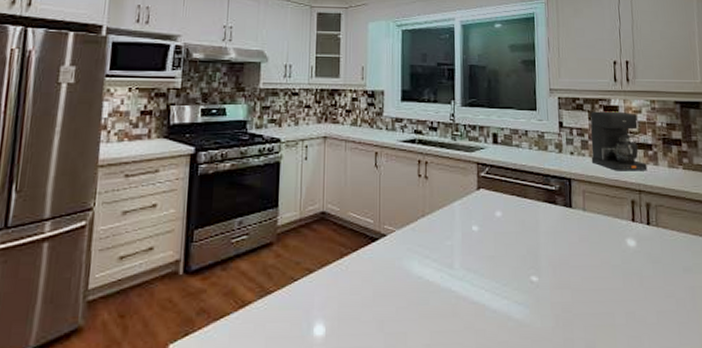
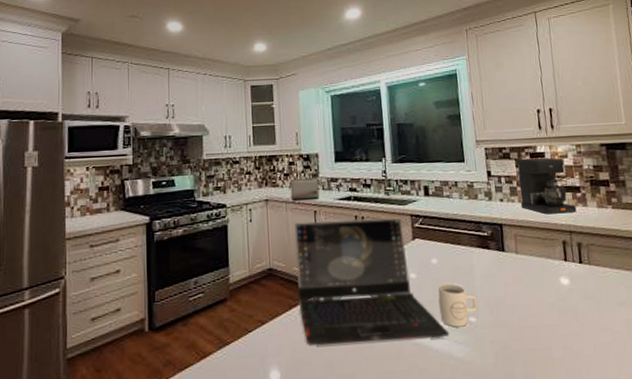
laptop computer: none [350,163,510,300] -> present [294,217,450,346]
toaster: none [351,117,383,139] -> present [289,178,320,200]
mug: none [500,239,541,286] -> present [437,283,478,327]

